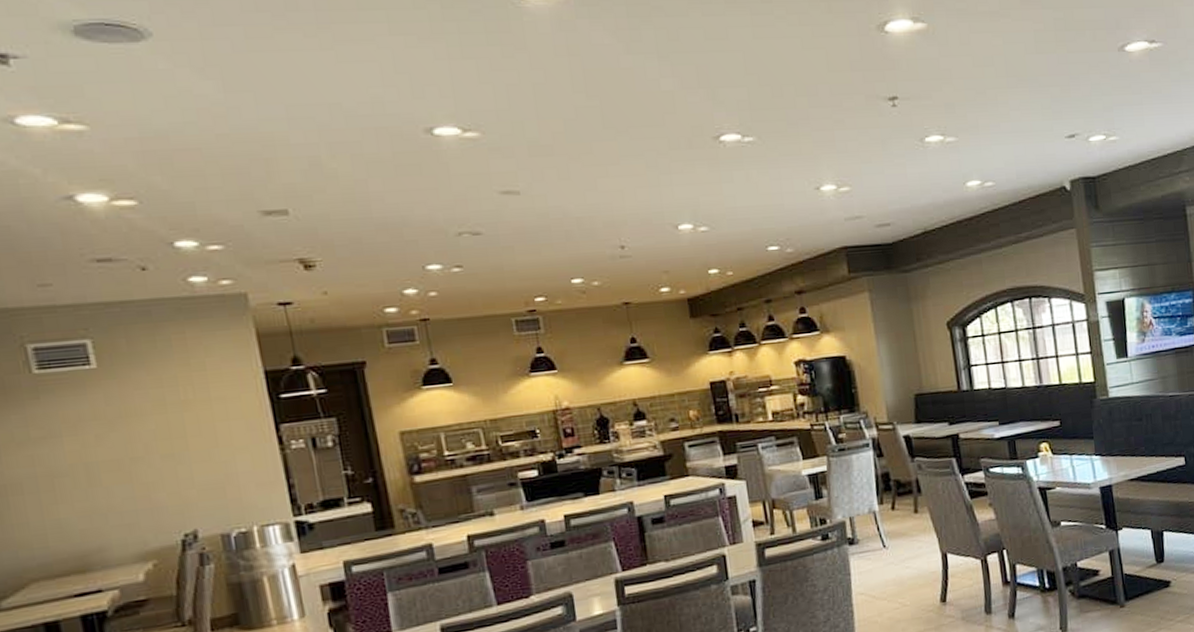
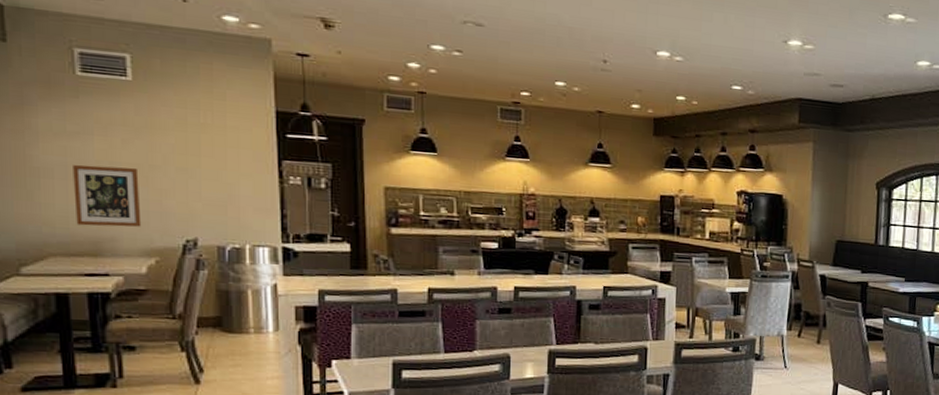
wall art: none [43,464,132,542] -> present [73,164,142,227]

